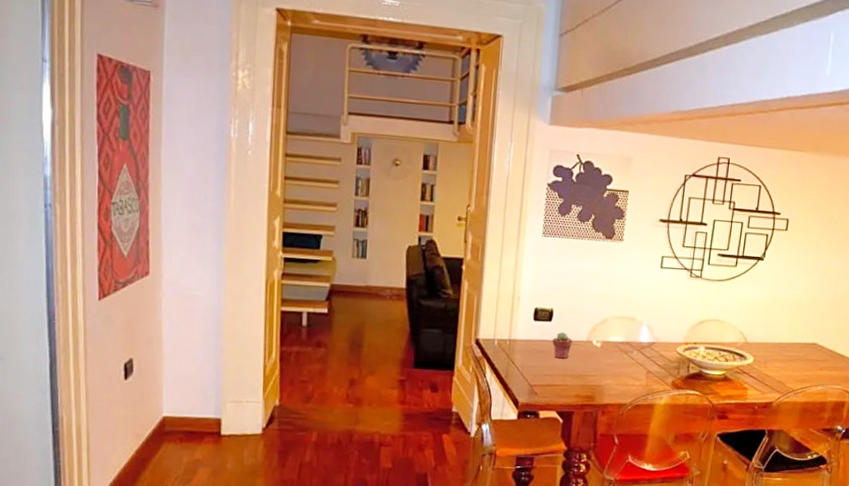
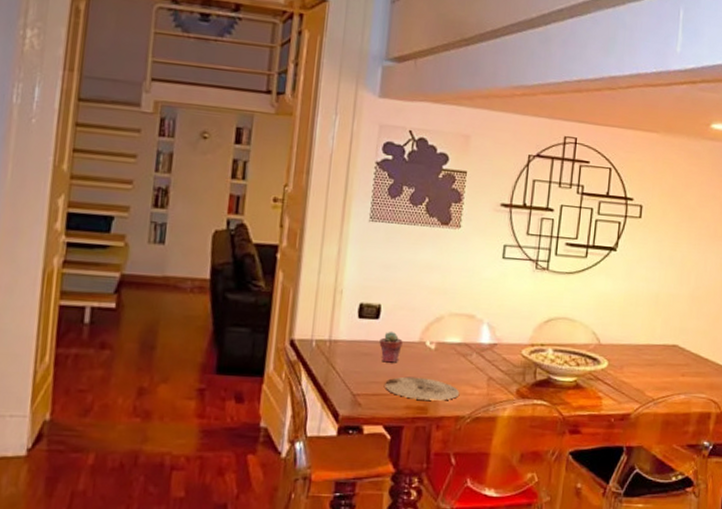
plate: none [557,370,622,391] -> present [385,376,460,401]

